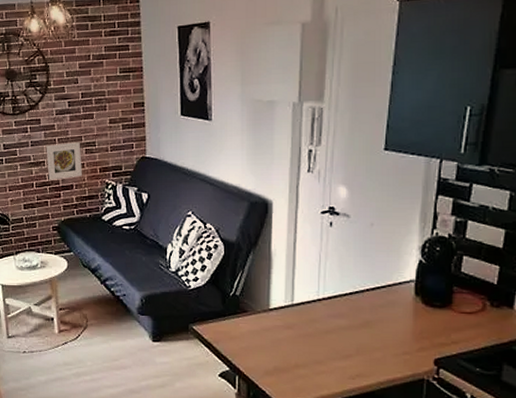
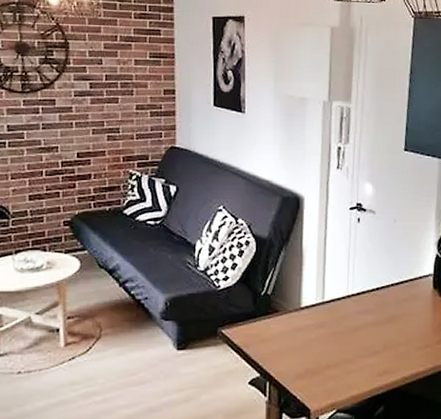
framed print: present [46,142,82,180] -> none [60,127,103,168]

